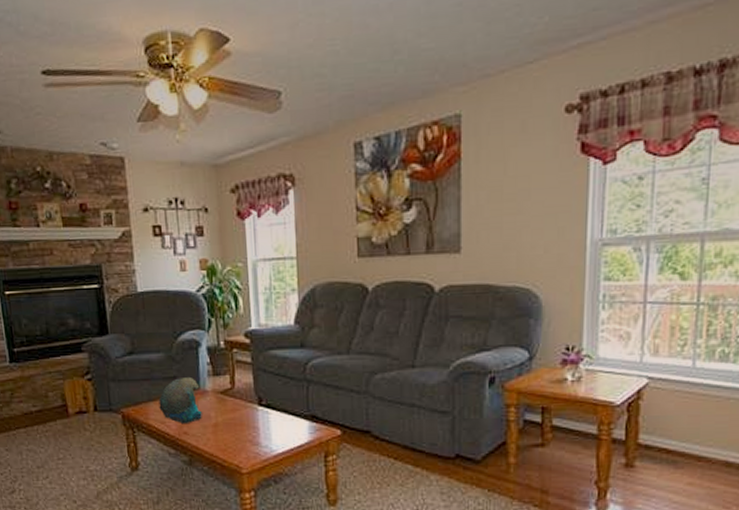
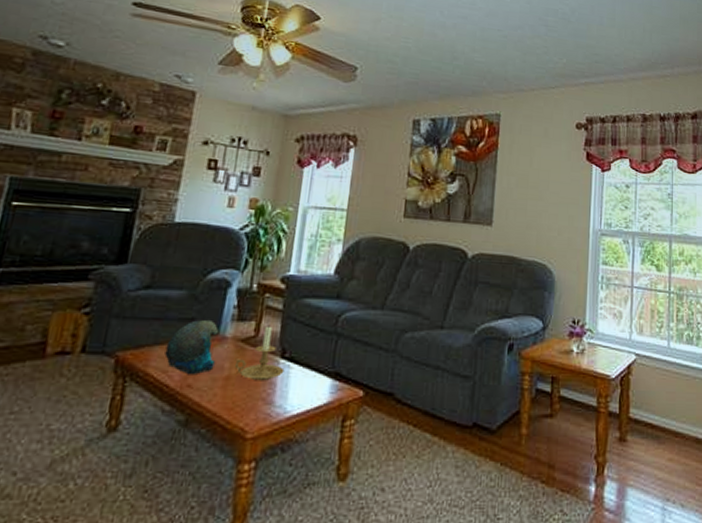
candle holder: none [219,378,264,426] -> present [235,326,285,381]

